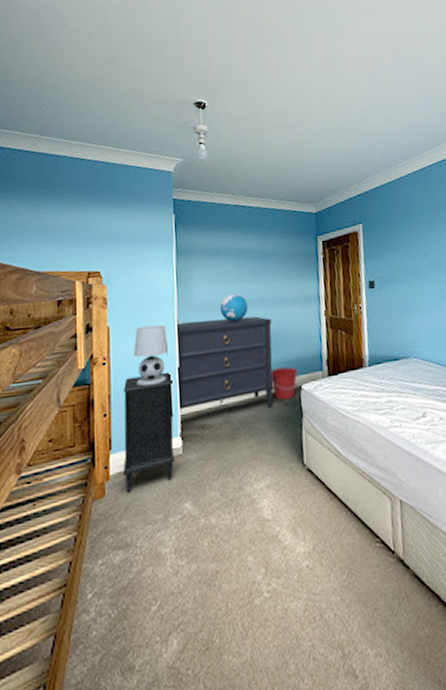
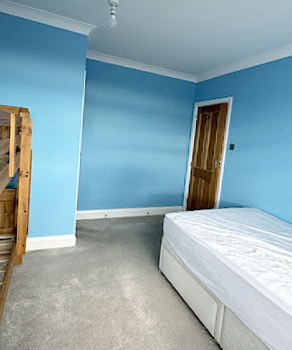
nightstand: present [123,372,175,493] -> none [34,188,73,265]
table lamp: present [133,324,168,386] -> none [48,153,72,197]
dresser: present [165,316,273,417] -> none [70,155,149,226]
globe: present [219,293,248,323] -> none [112,138,133,161]
bucket: present [270,367,299,401] -> none [143,199,164,223]

